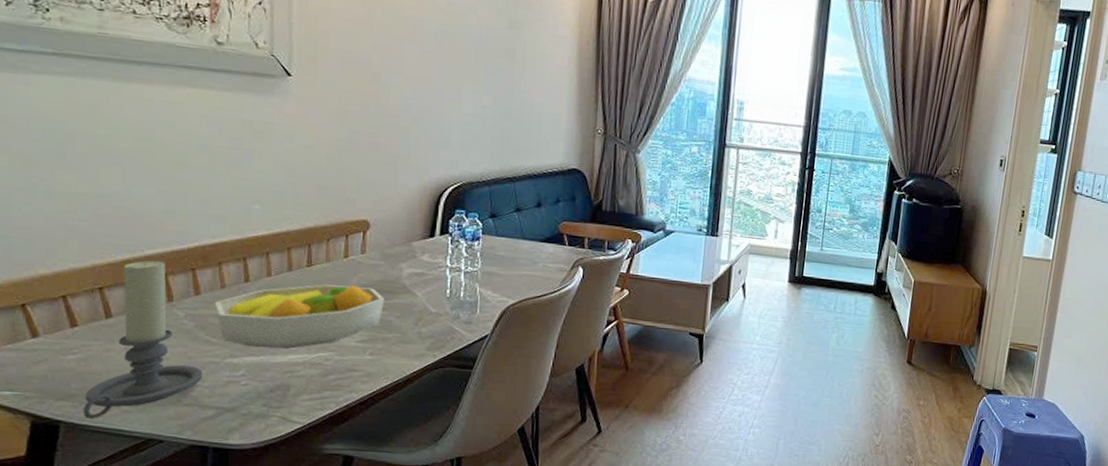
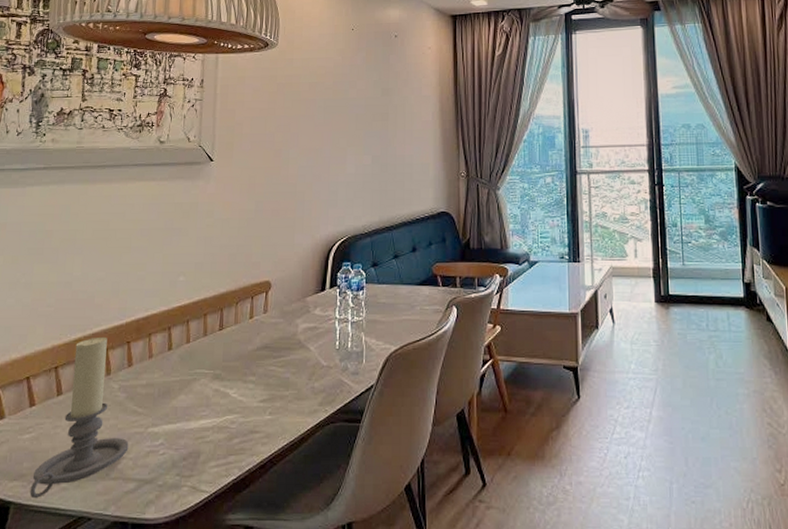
fruit bowl: present [214,284,384,349] -> none [143,344,283,415]

